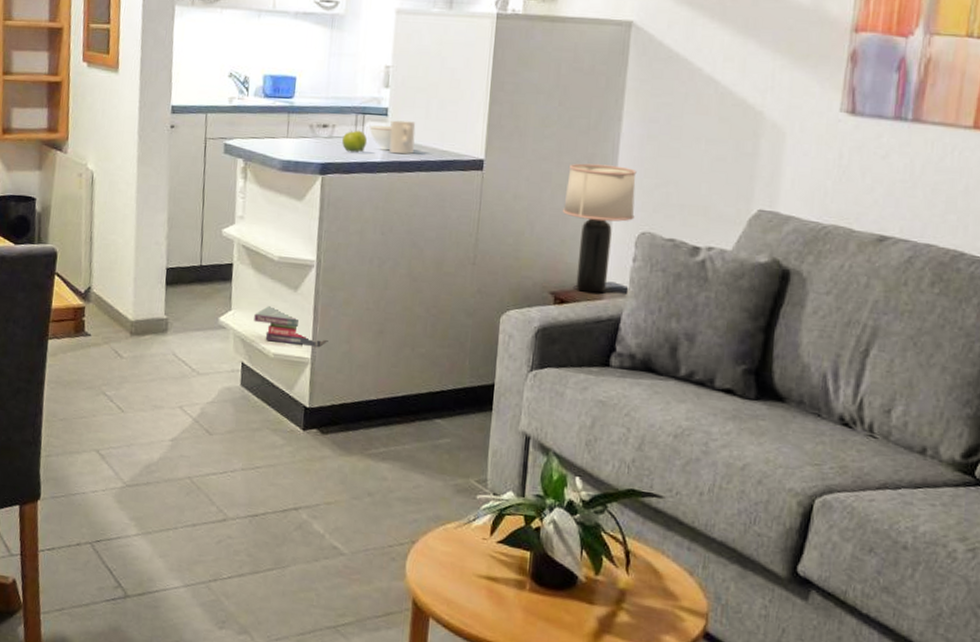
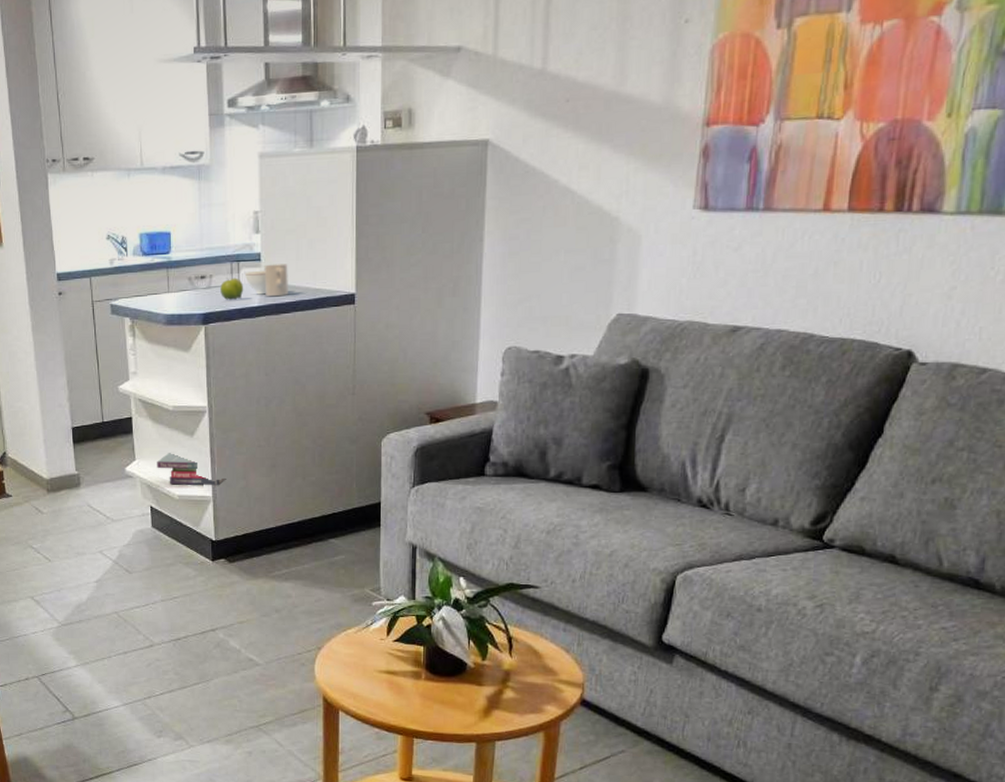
table lamp: present [562,163,637,294] -> none [432,285,500,410]

